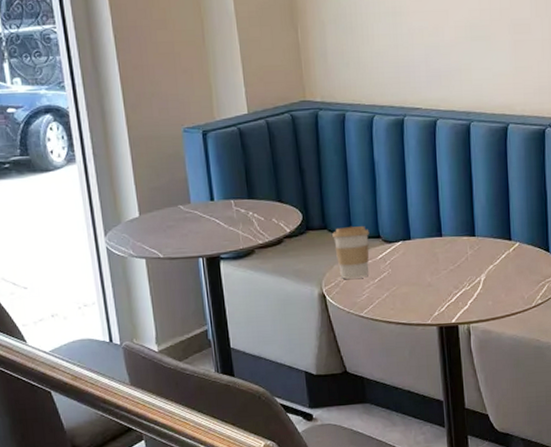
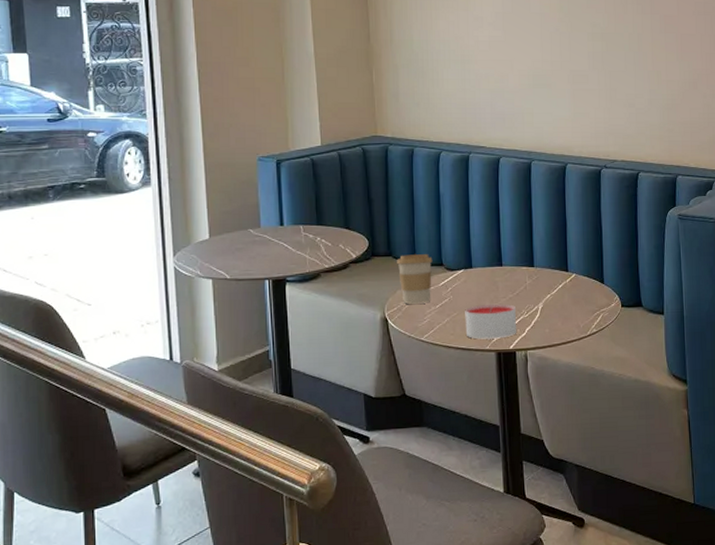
candle: none [404,276,459,314] -> present [465,303,517,339]

